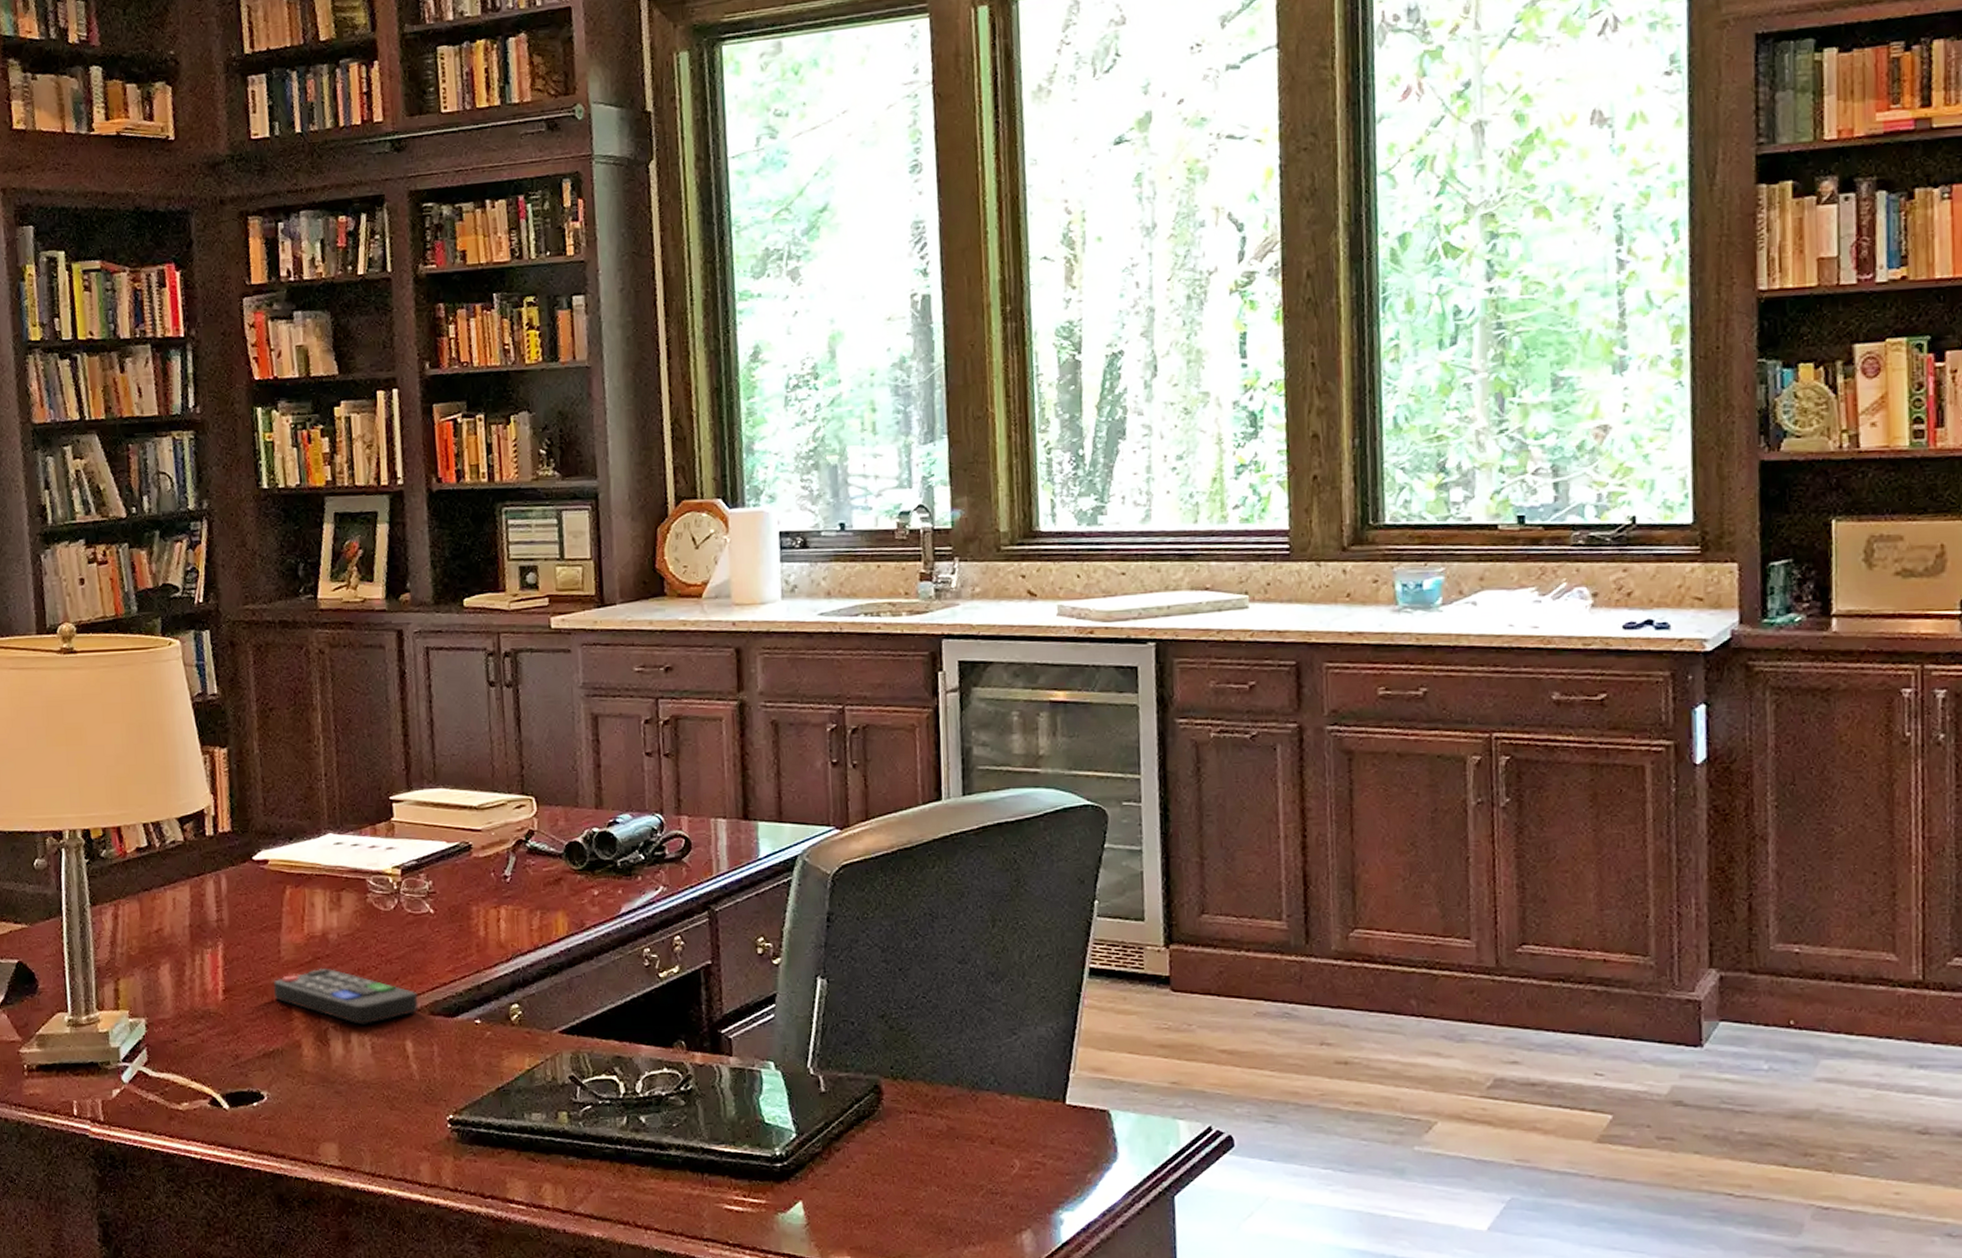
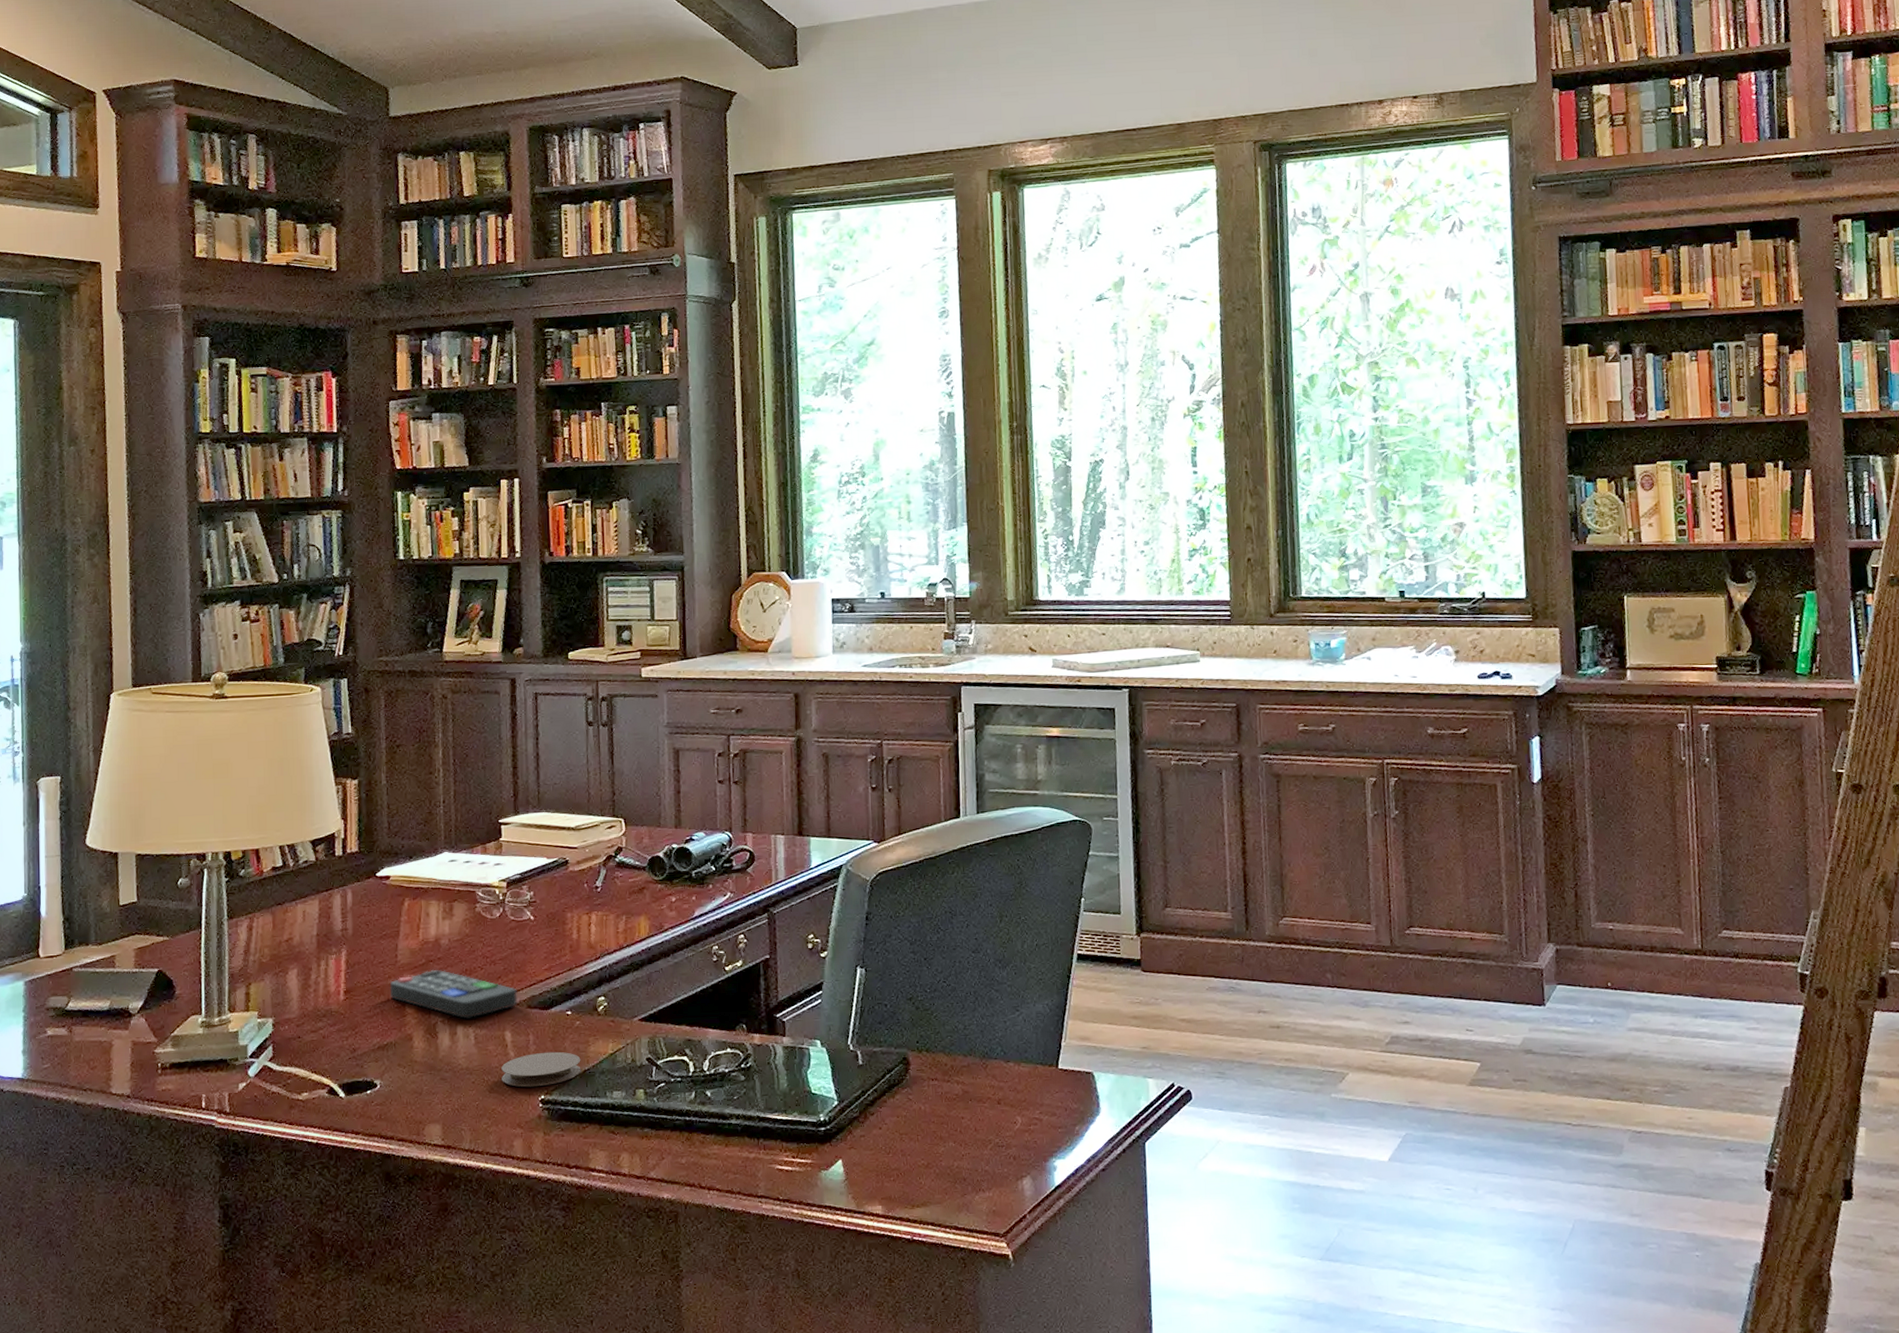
coaster: none [403,1065,494,1105] -> present [501,1051,581,1087]

